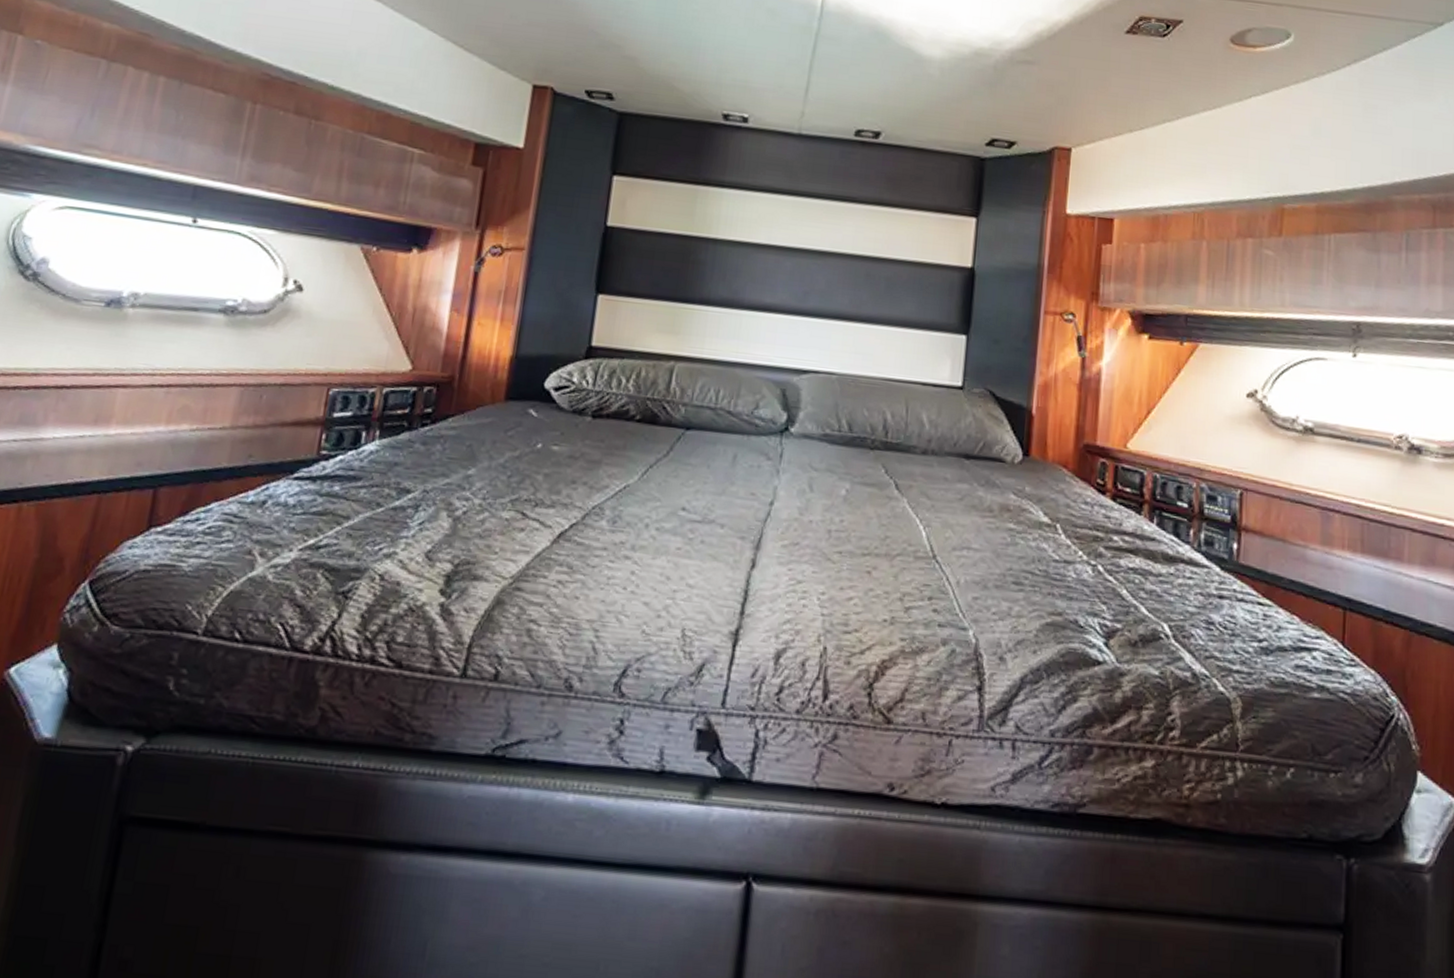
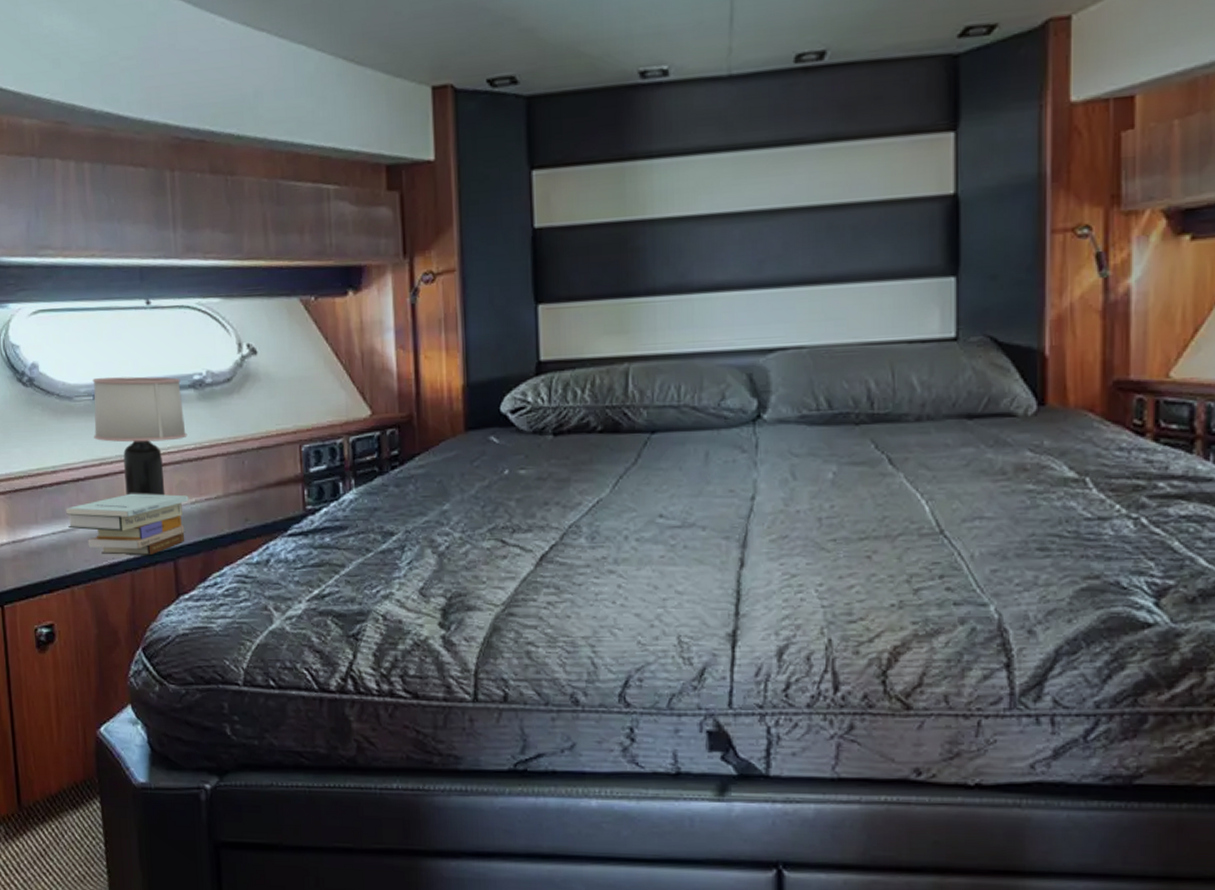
books: none [35,410,190,480] -> present [66,493,189,556]
table lamp: none [94,285,211,418] -> present [92,376,187,496]

